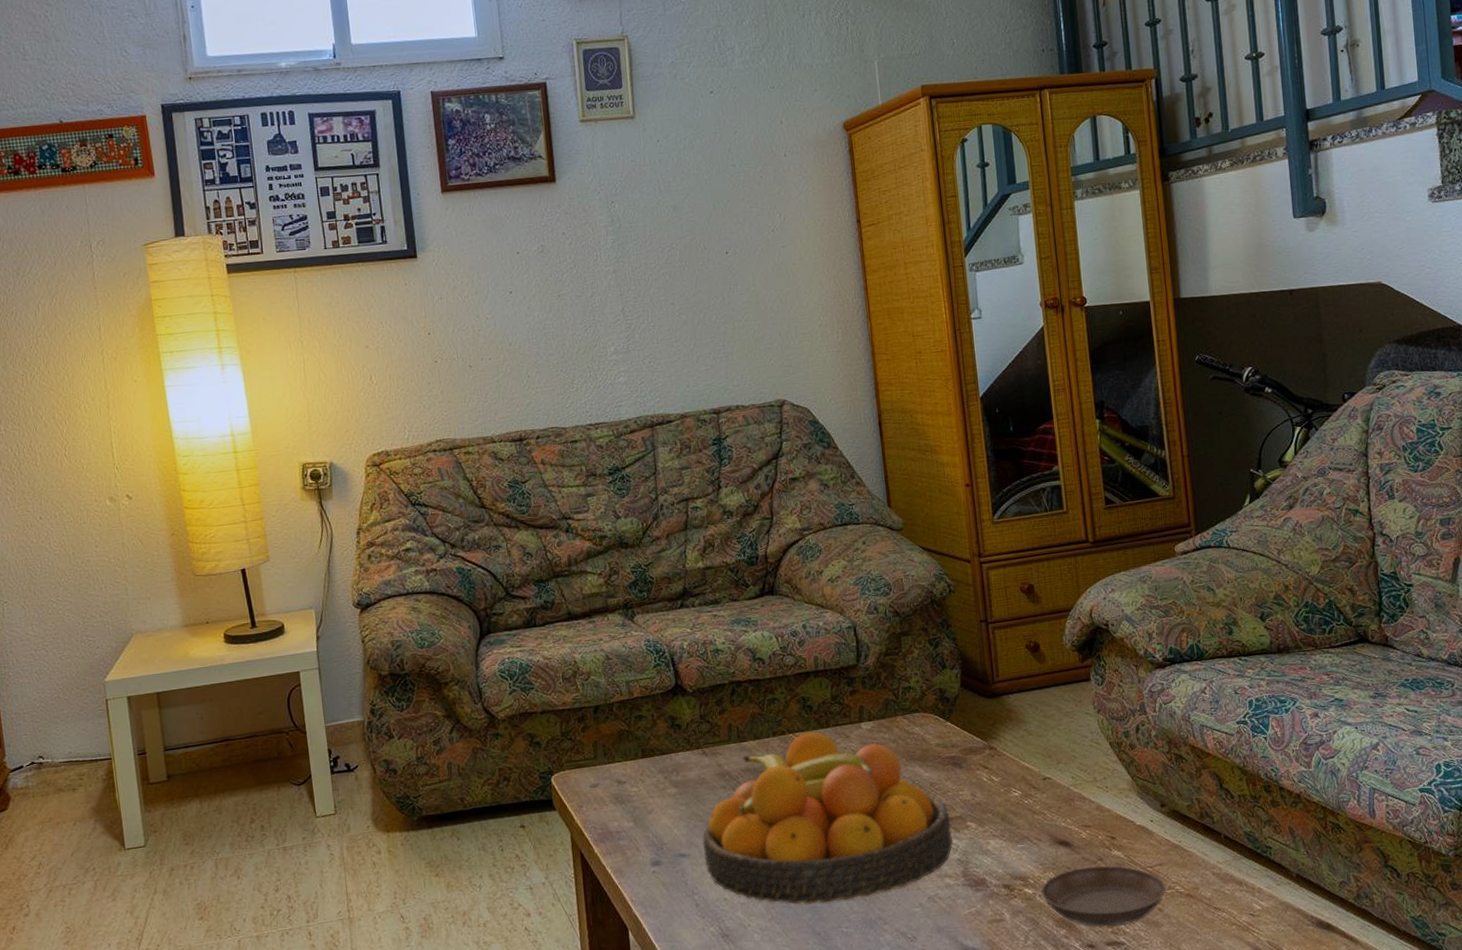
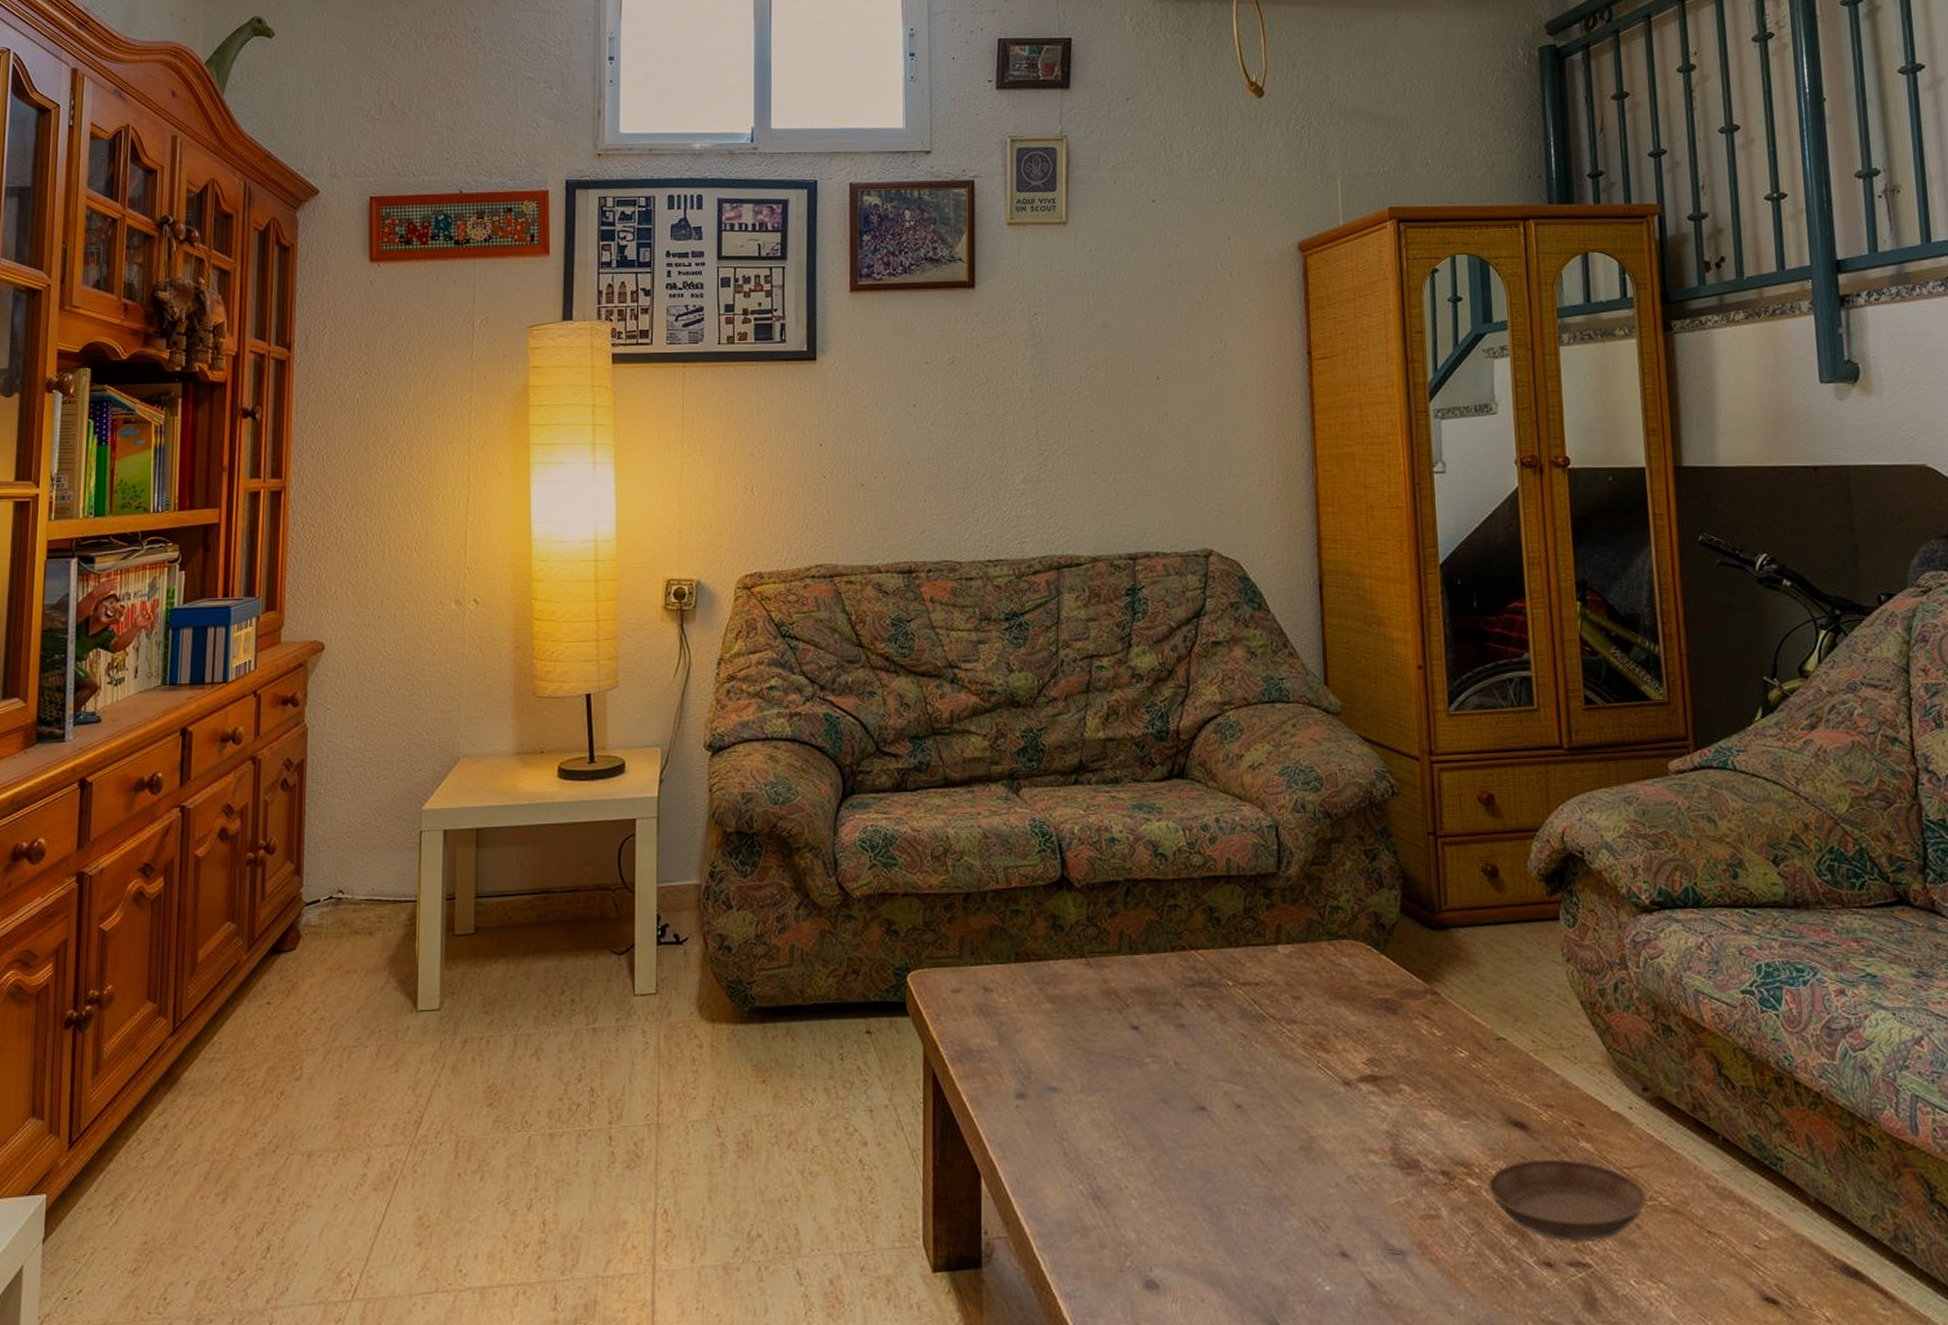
fruit bowl: present [702,731,953,904] -> none [1078,950,1382,1169]

